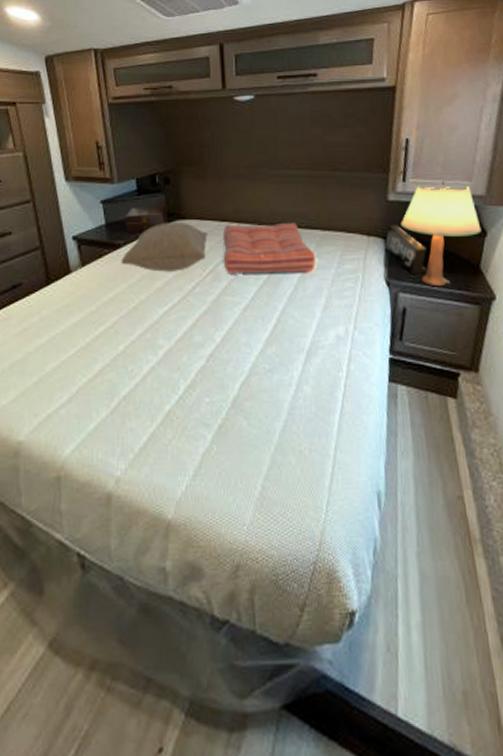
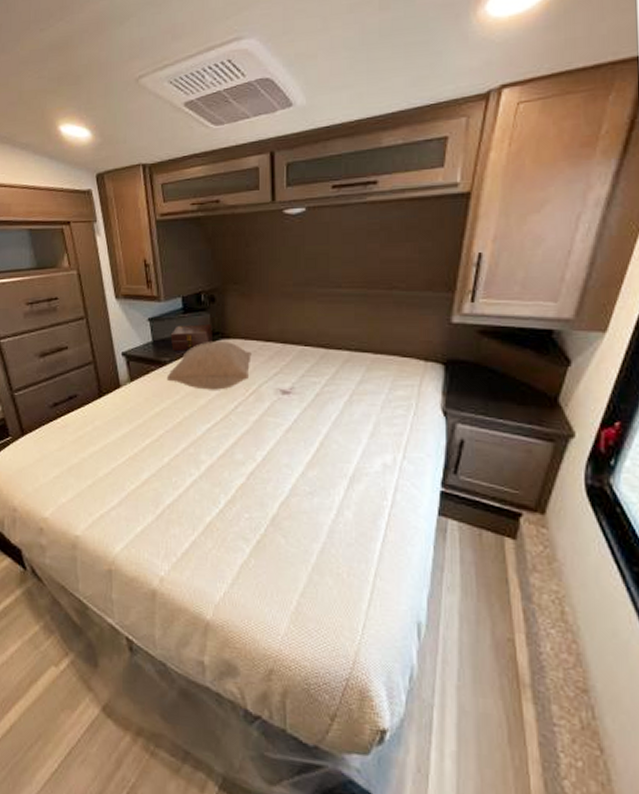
seat cushion: present [222,223,316,275] -> none [266,345,364,397]
alarm clock: present [384,225,428,276] -> none [443,350,494,406]
table lamp: present [401,181,482,287] -> none [465,302,564,420]

